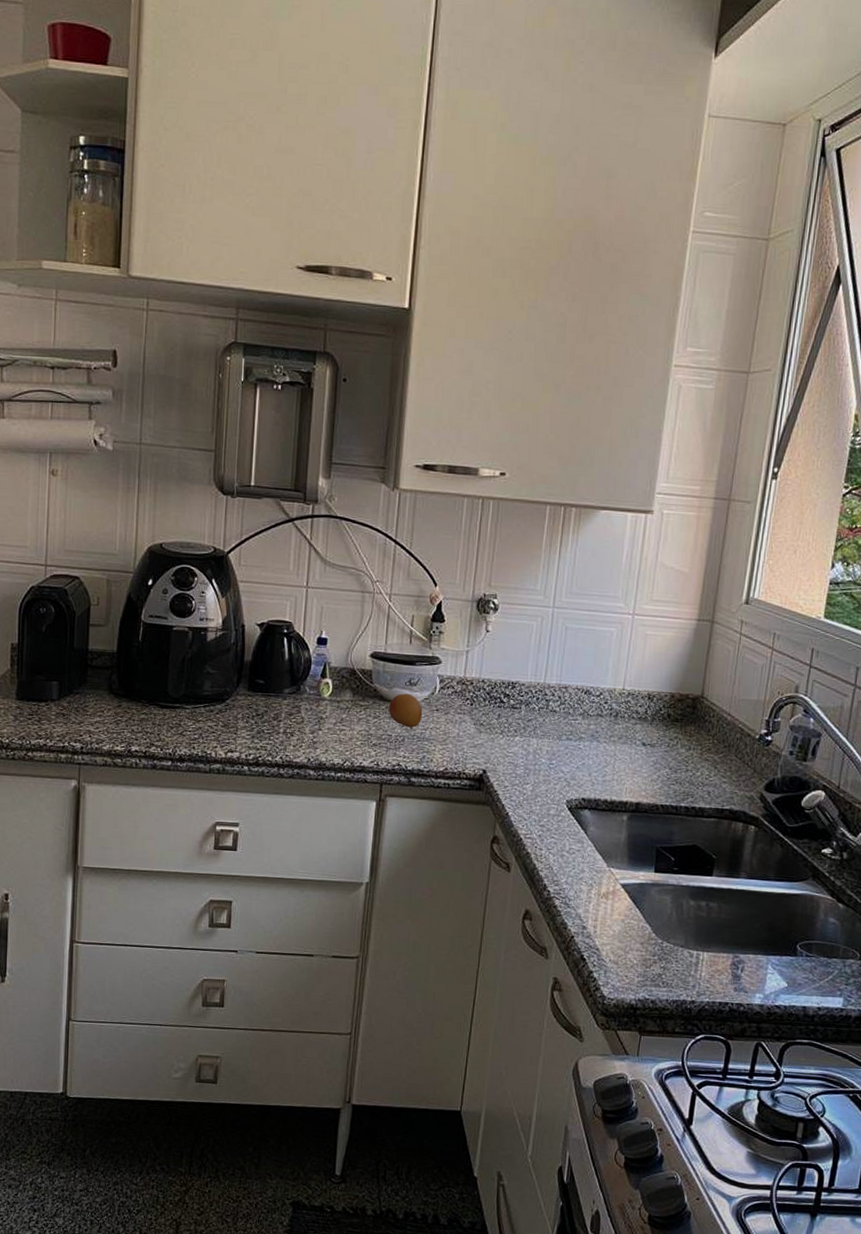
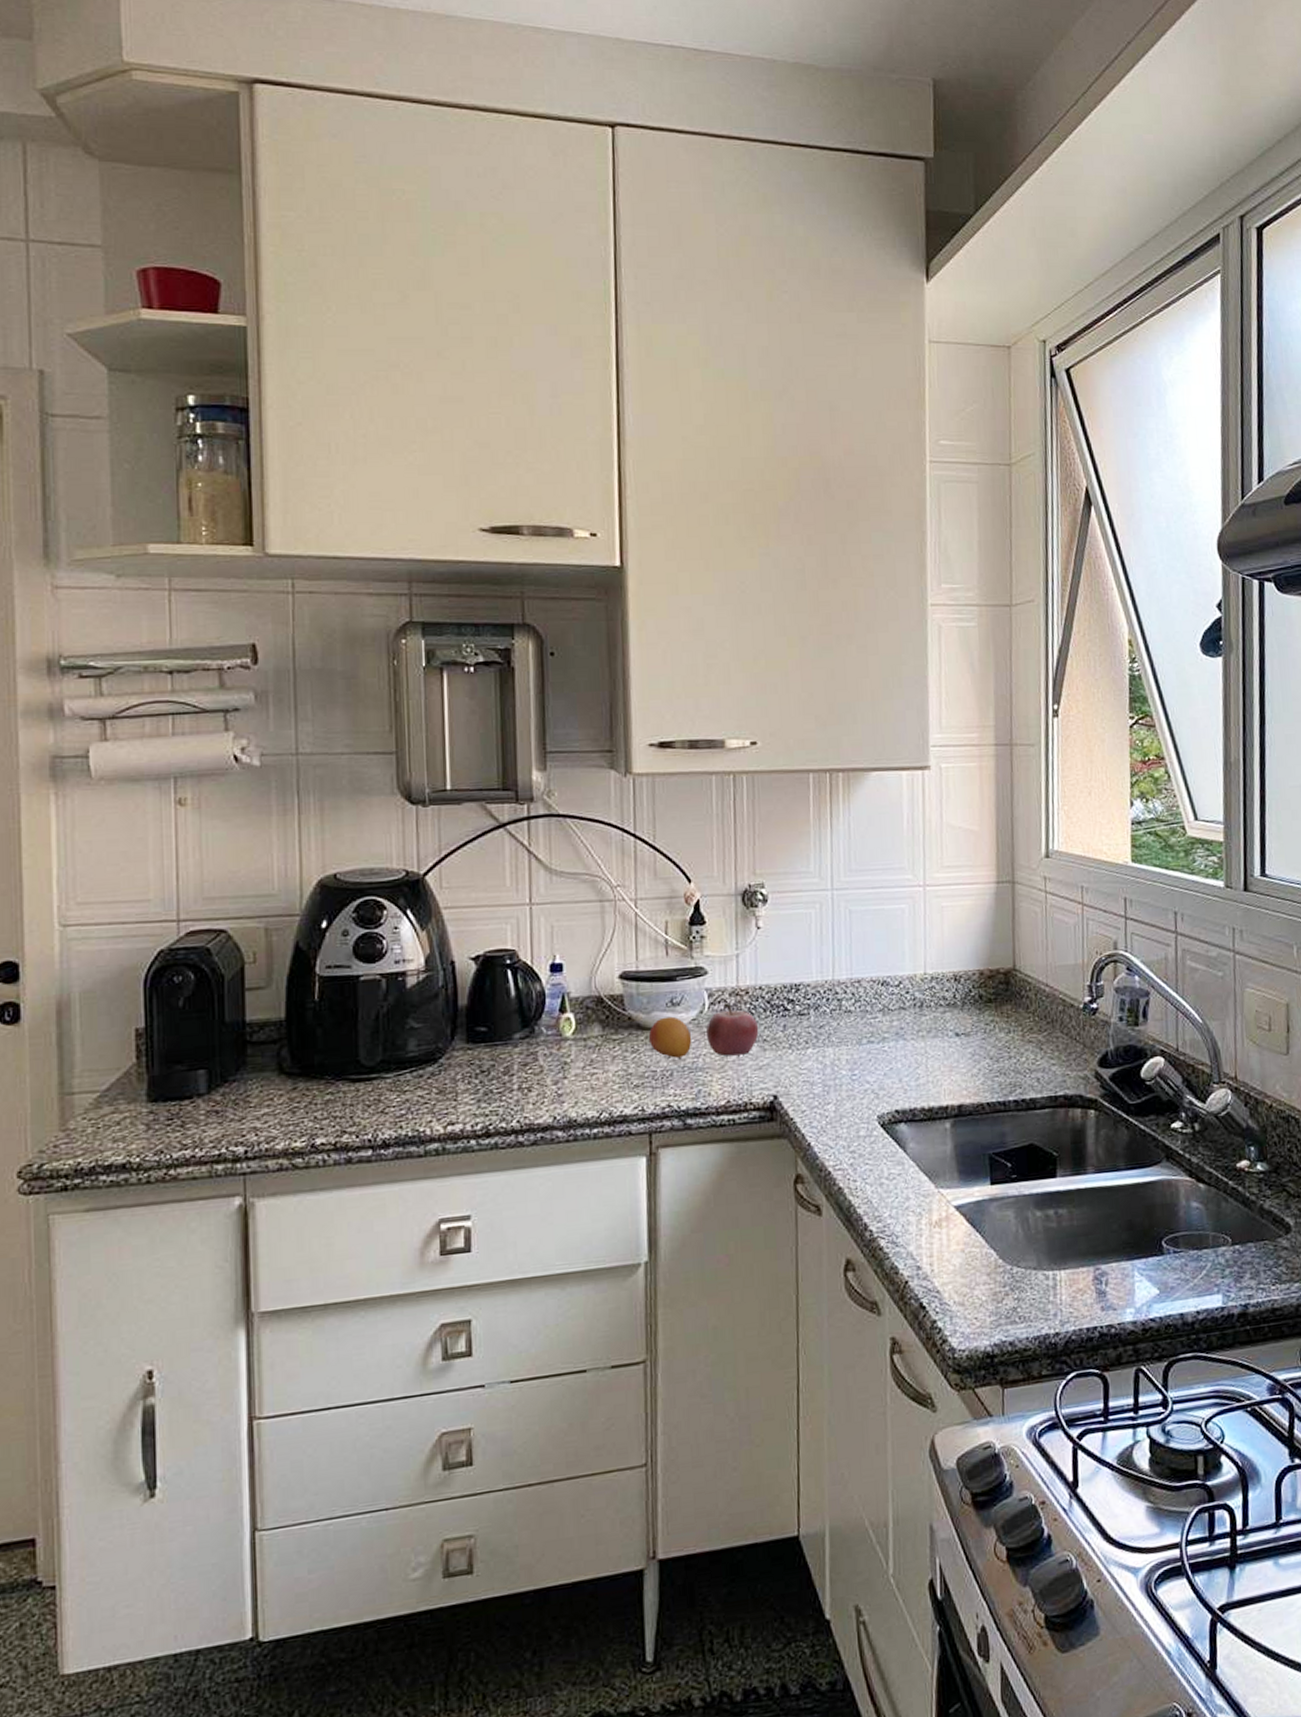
fruit: none [434,689,478,734] -> present [705,1002,759,1057]

